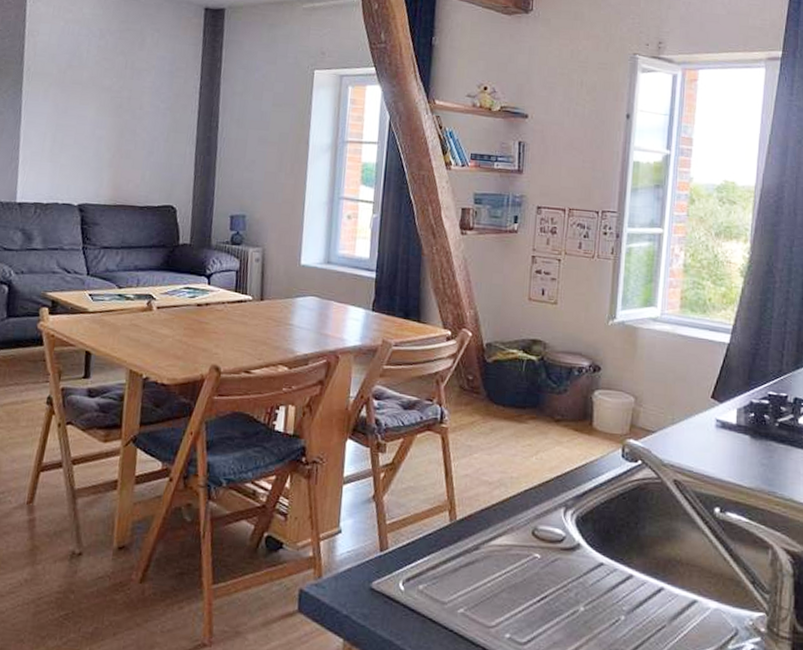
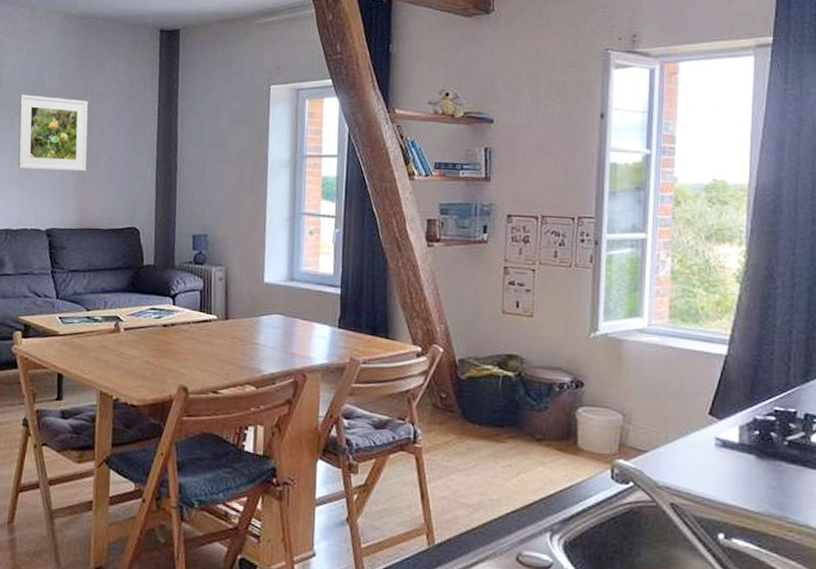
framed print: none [51,65,128,147] -> present [18,94,88,172]

